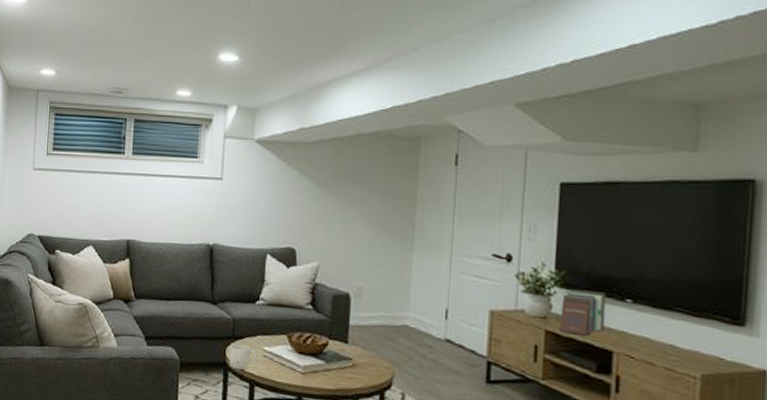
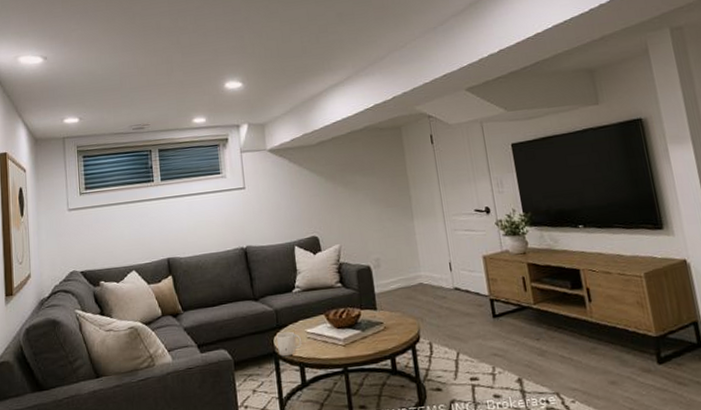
books: present [560,288,606,336] -> none [533,223,569,263]

